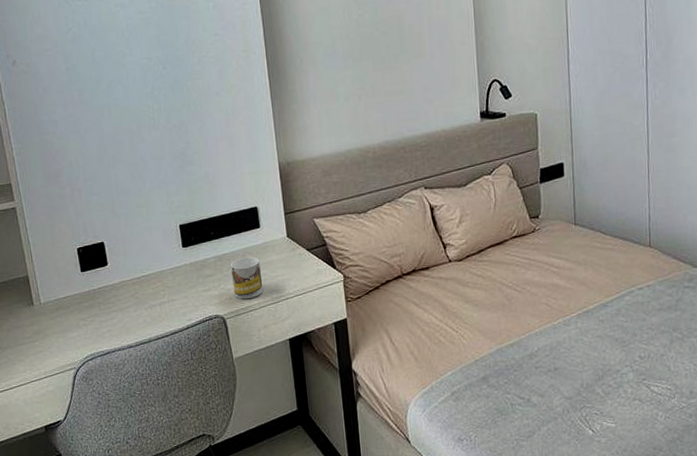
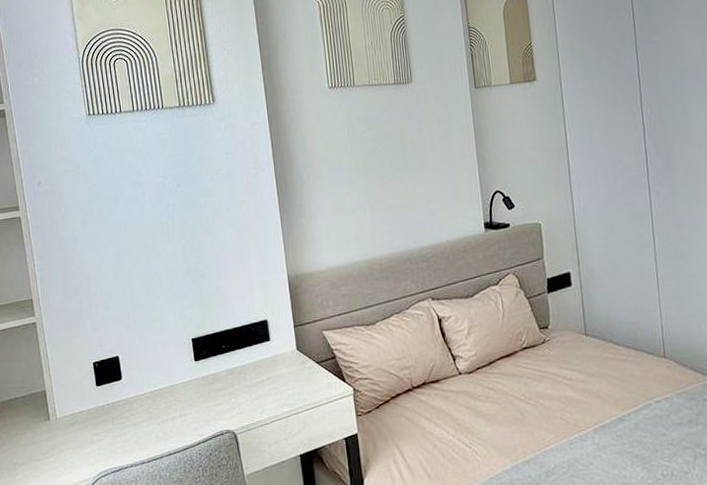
mug: present [230,256,264,299] -> none [241,370,274,414]

